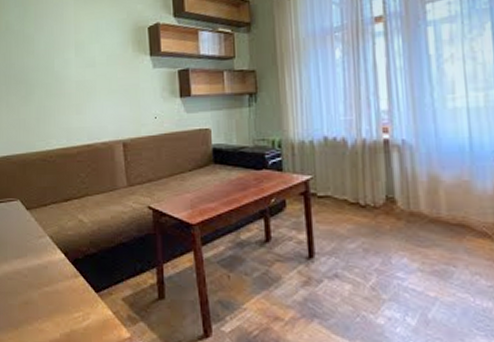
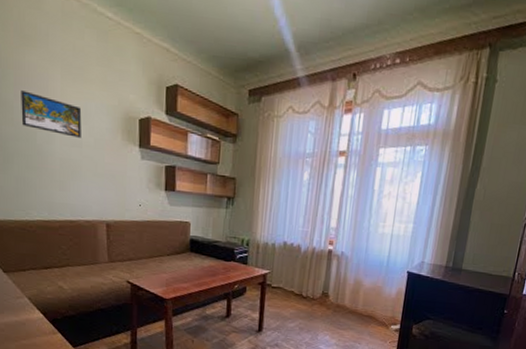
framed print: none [40,22,94,58] -> present [21,90,82,138]

